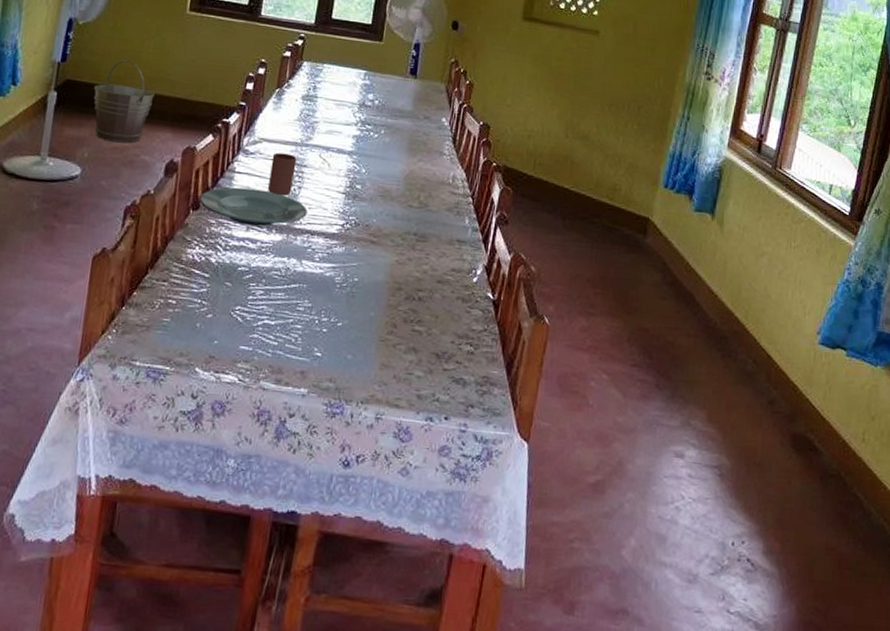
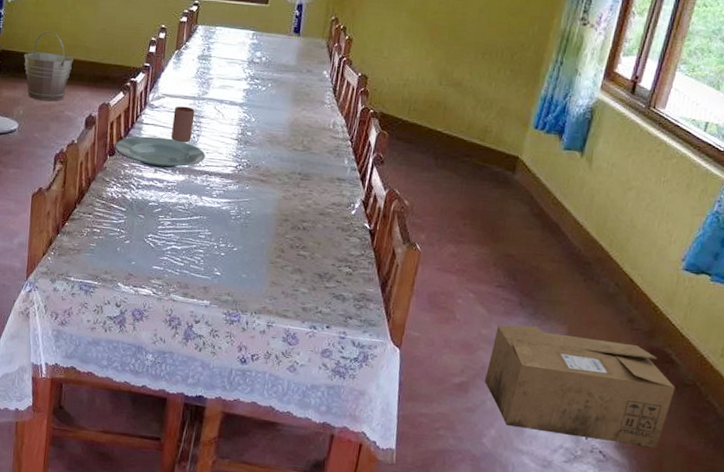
cardboard box: none [621,410,820,552] -> present [484,325,676,449]

